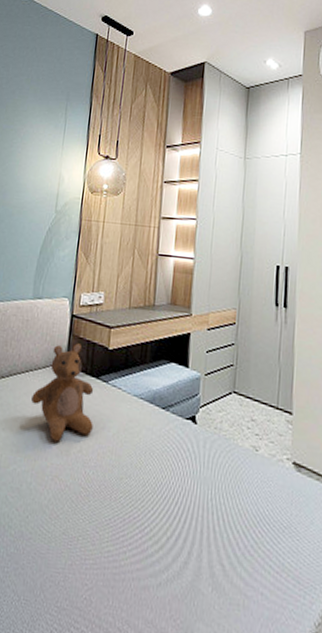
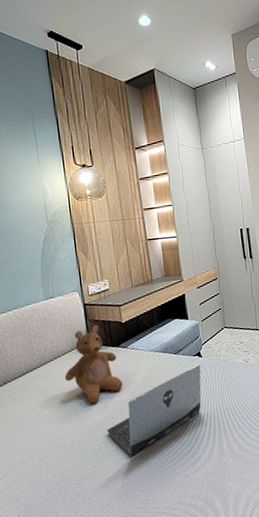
laptop computer: none [61,432,193,530] -> present [107,364,202,456]

